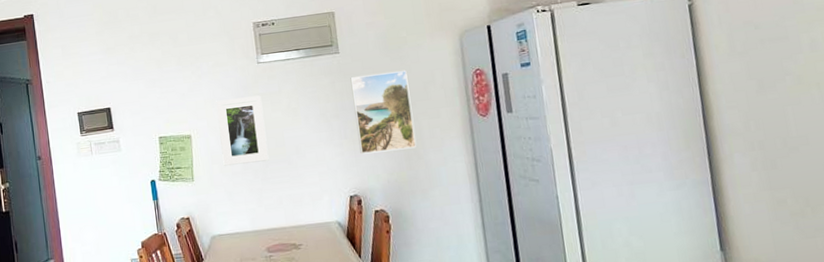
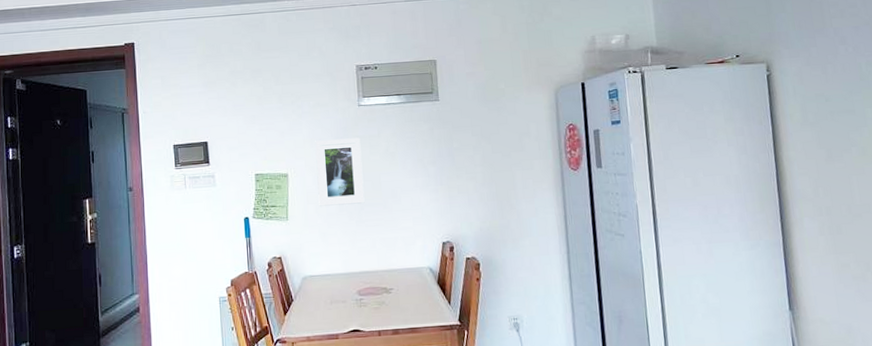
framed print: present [350,69,417,155] -> none [448,120,510,202]

